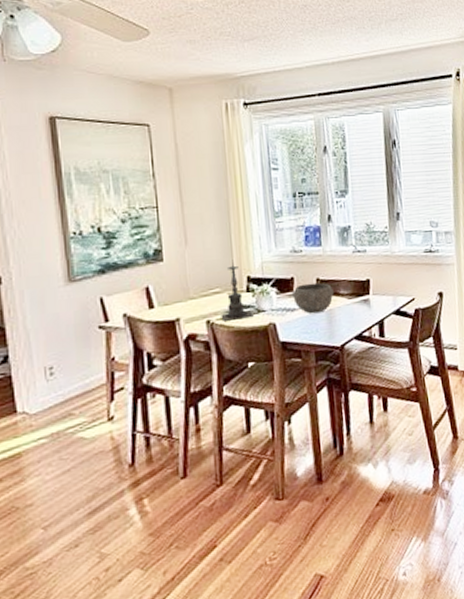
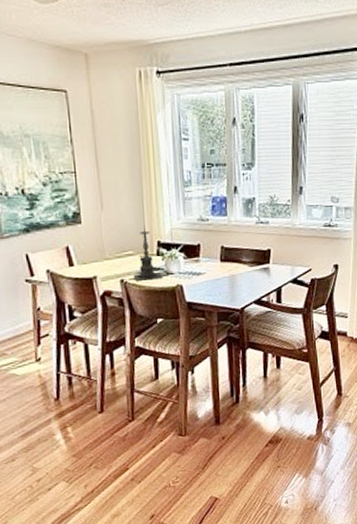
bowl: present [291,282,334,314] -> none [197,250,237,279]

